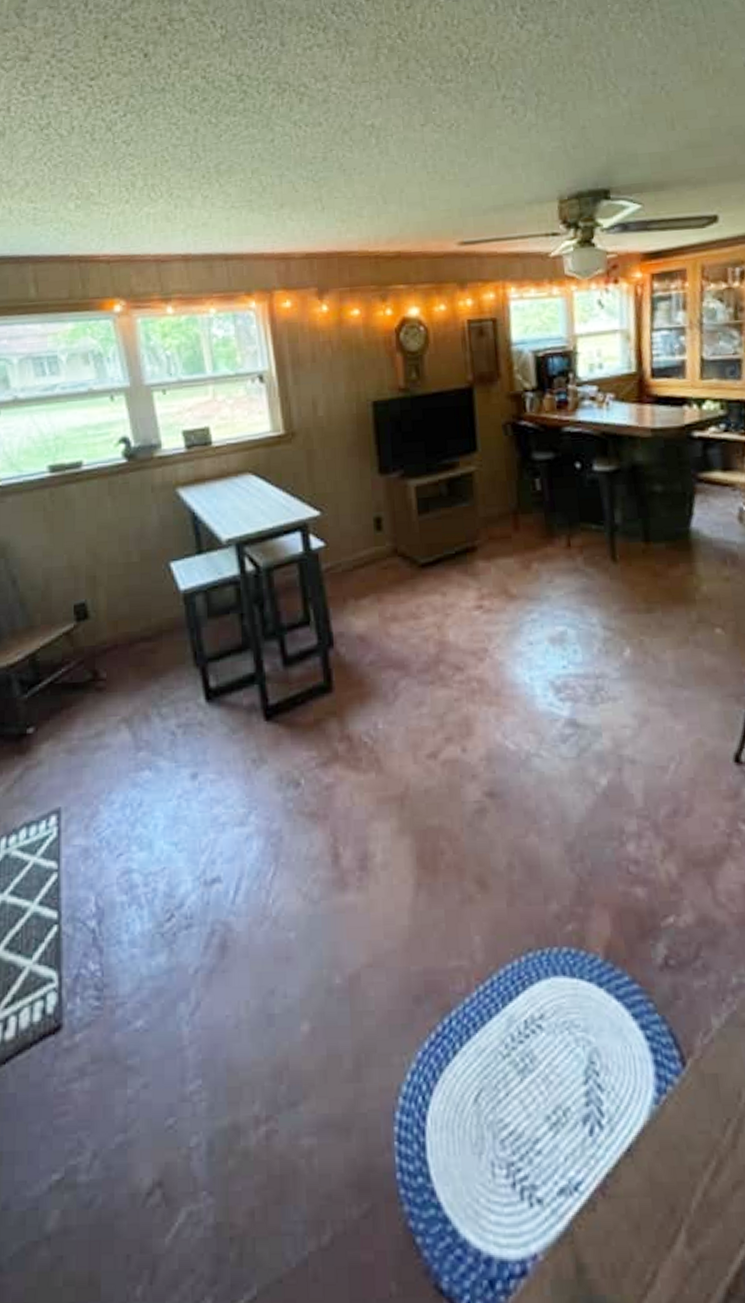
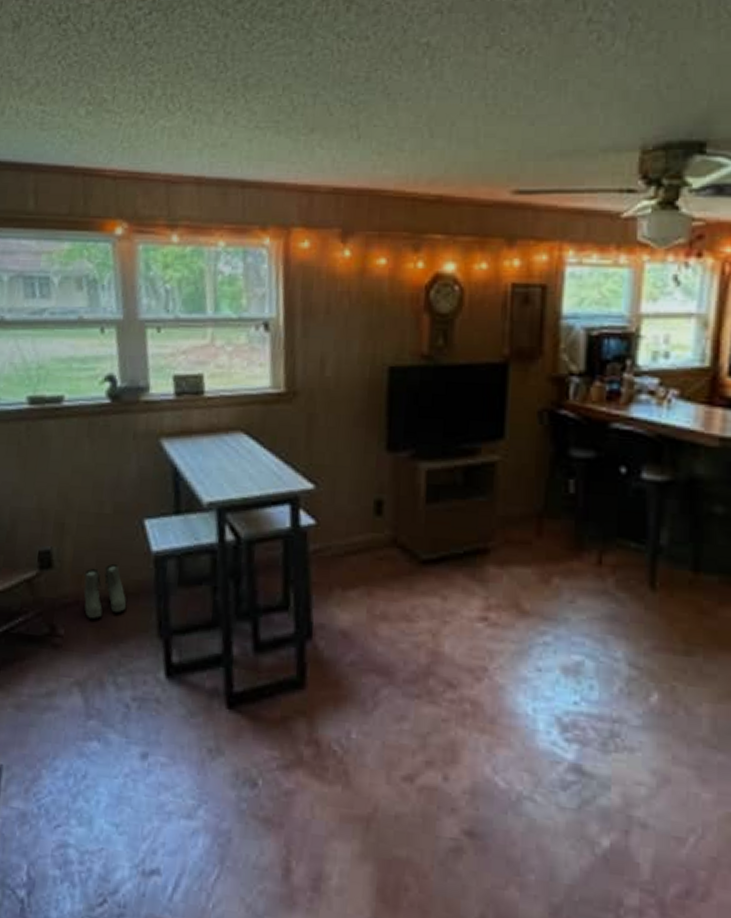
boots: none [119,606,163,660] -> present [83,563,127,620]

